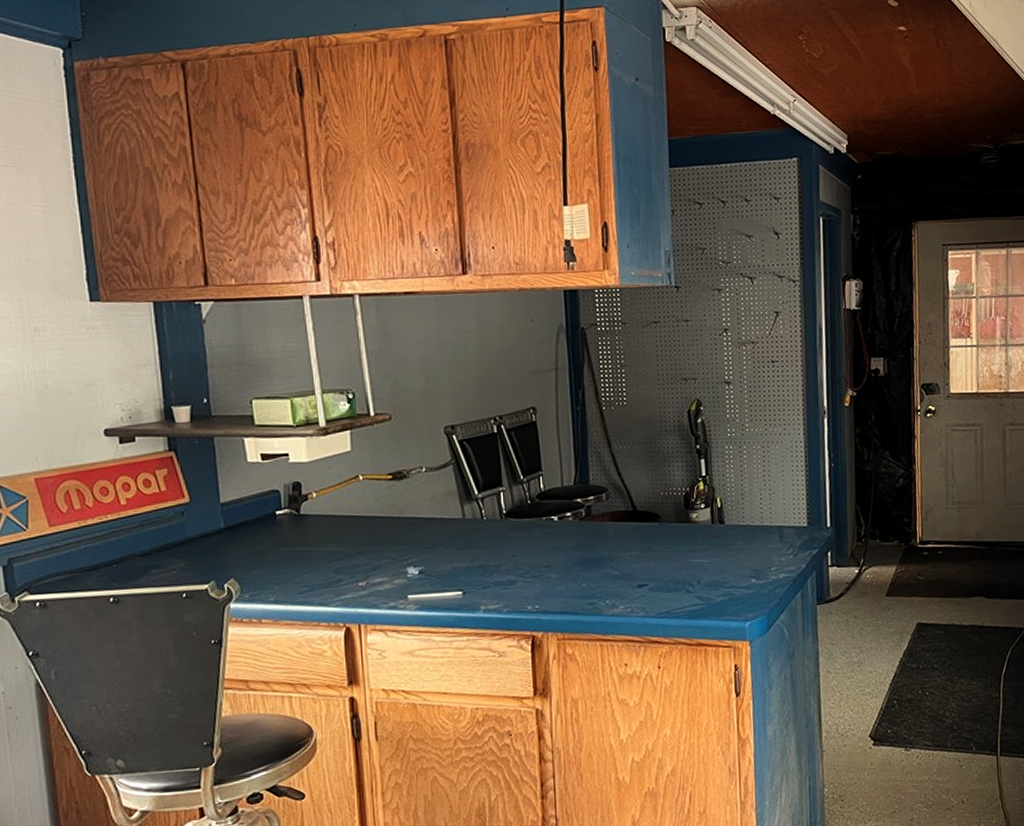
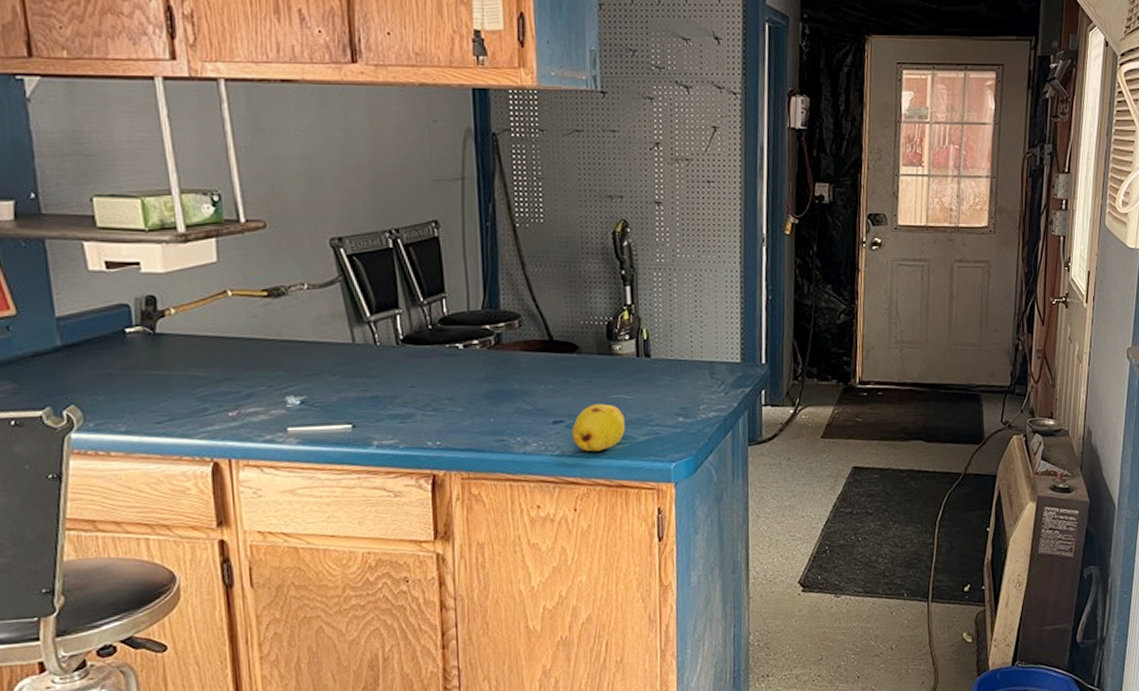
fruit: none [655,568,703,613] -> present [572,403,625,452]

